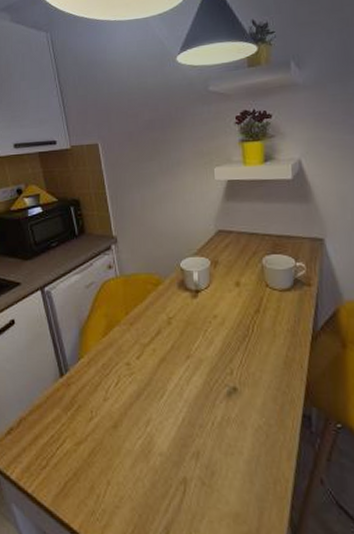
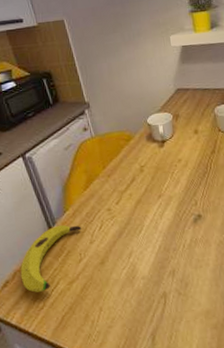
banana: none [26,373,96,448] -> present [20,224,82,292]

